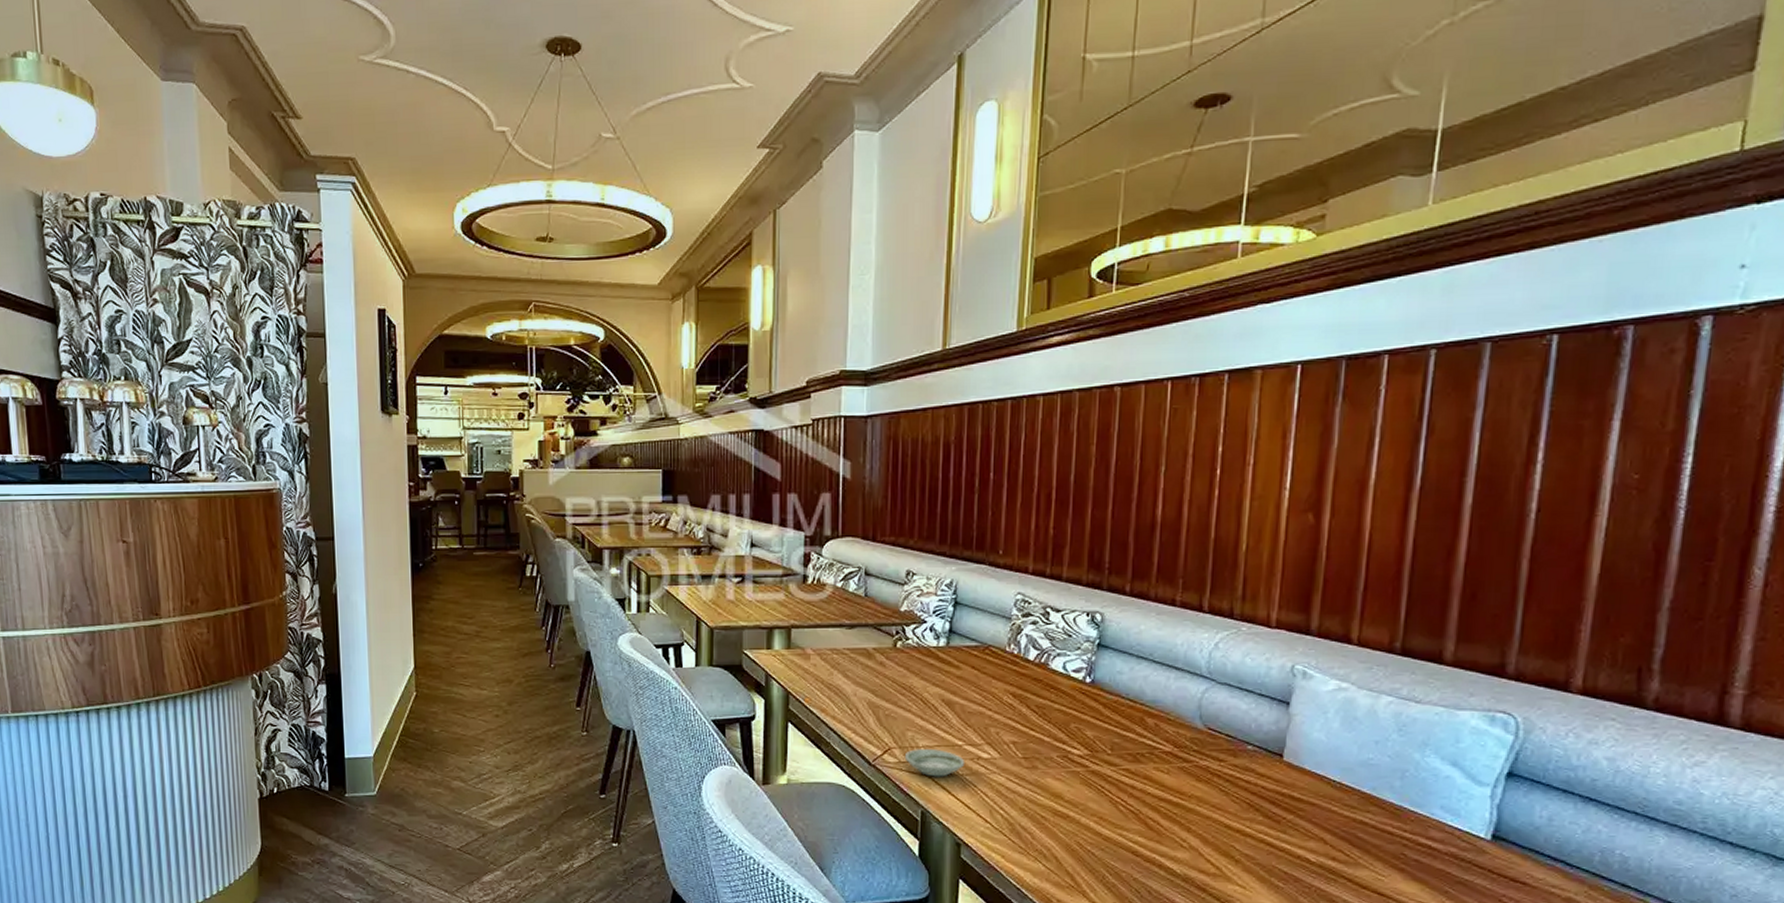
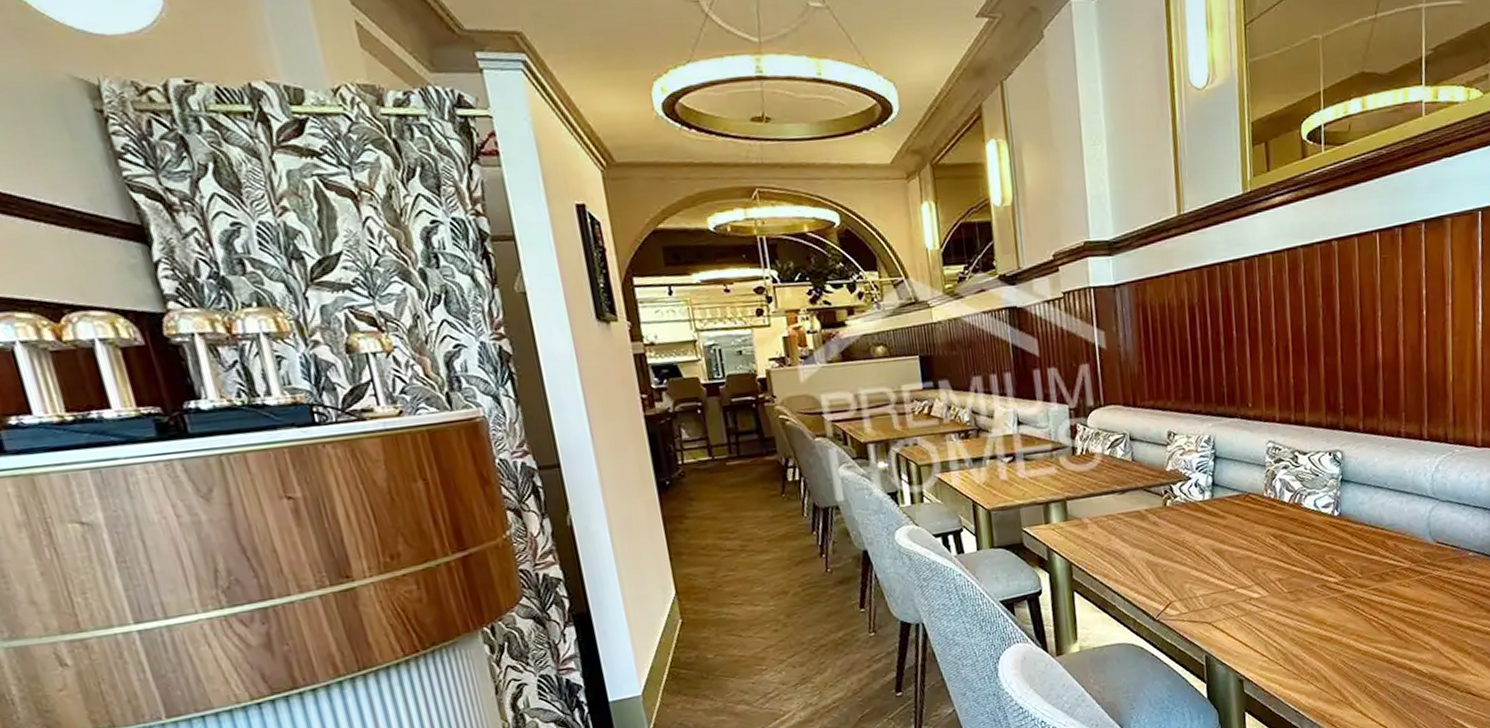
saucer: present [904,749,965,777] -> none [1184,596,1240,623]

